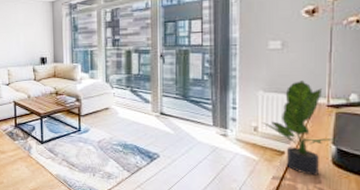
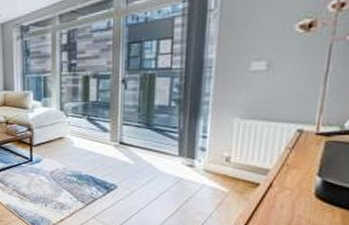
potted plant: present [261,81,339,176] -> none [235,106,327,209]

